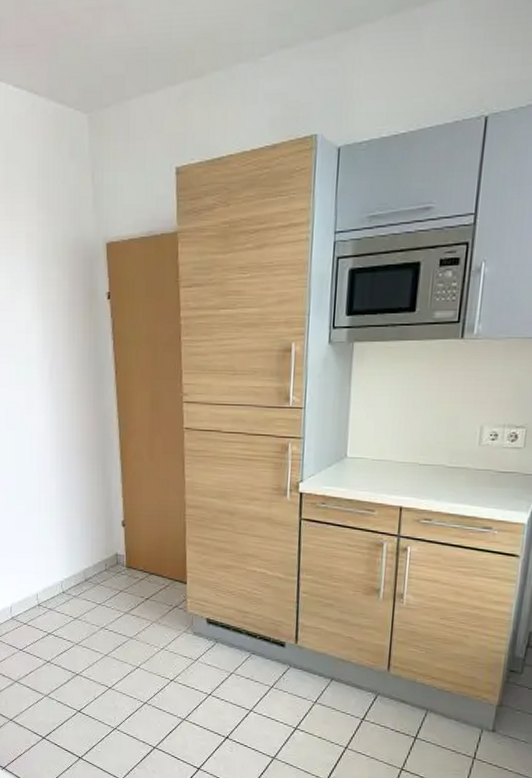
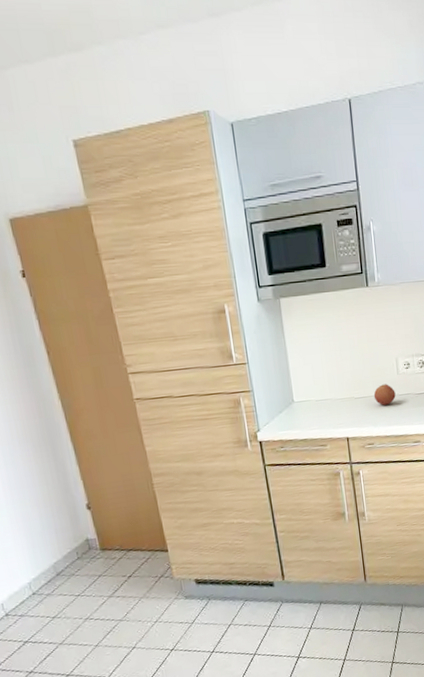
fruit: none [443,454,472,478] -> present [373,384,396,406]

